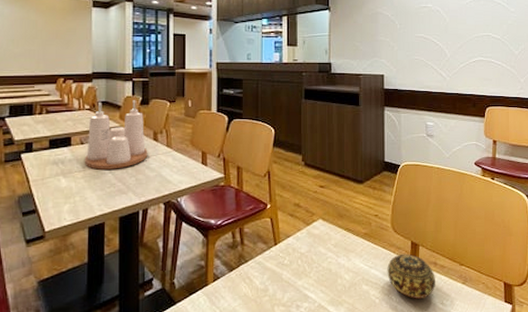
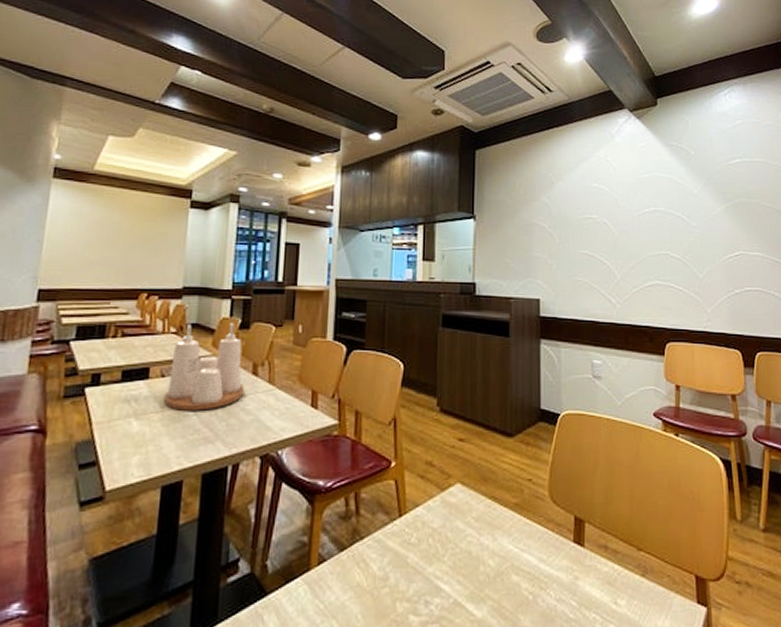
decorative ball: present [387,253,435,300] -> none [544,532,606,597]

